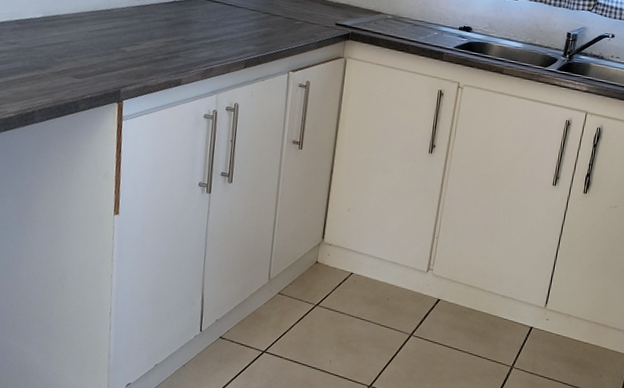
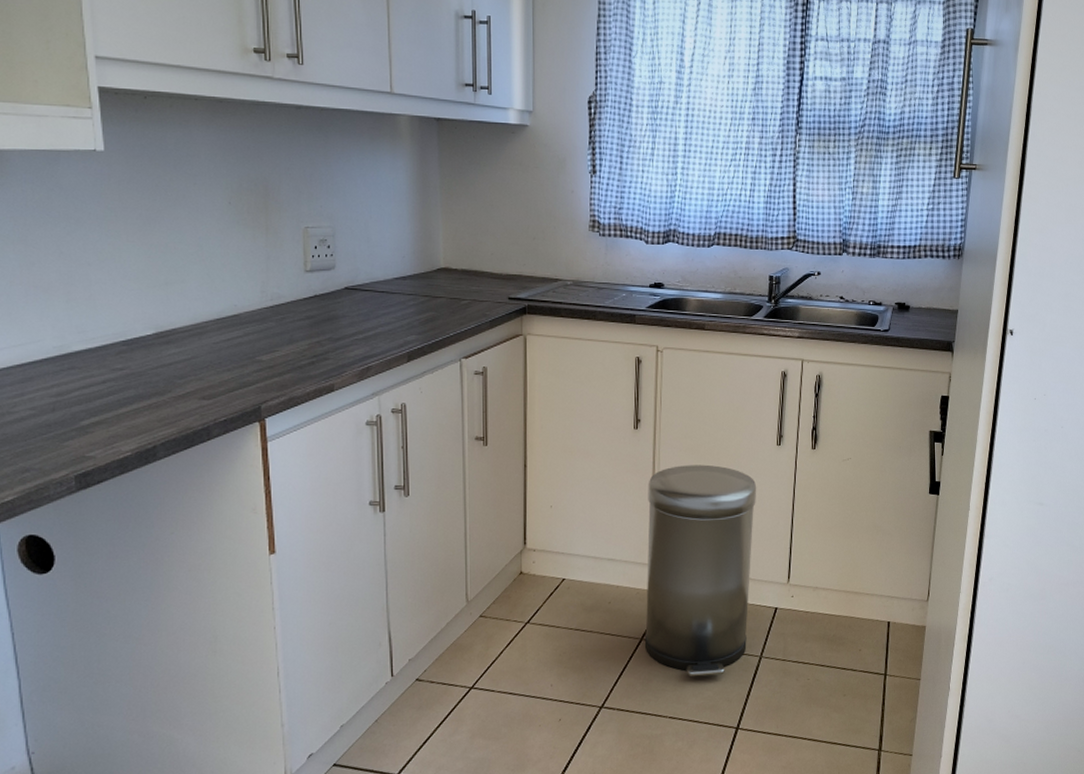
pedal bin: none [413,190,530,377] -> present [645,464,757,677]

